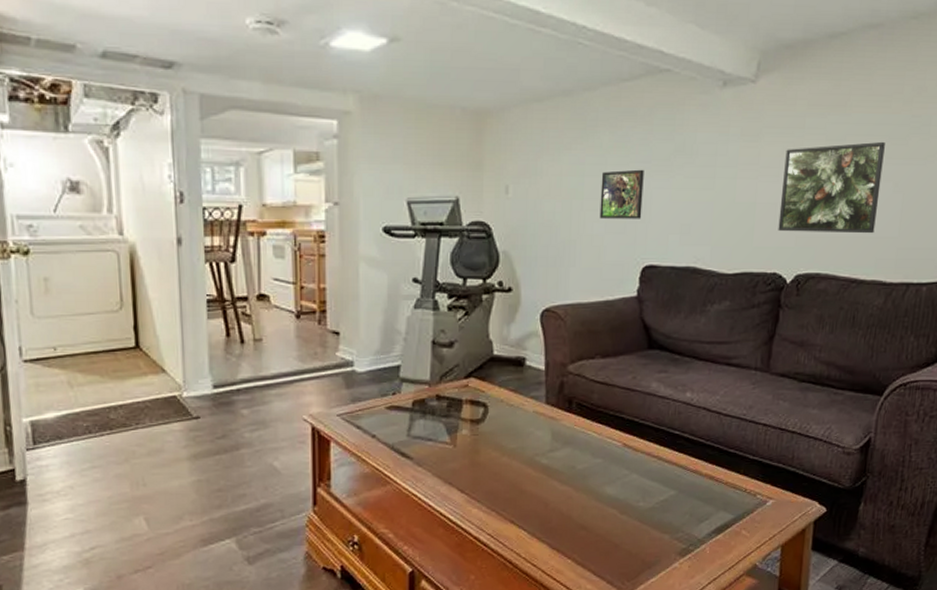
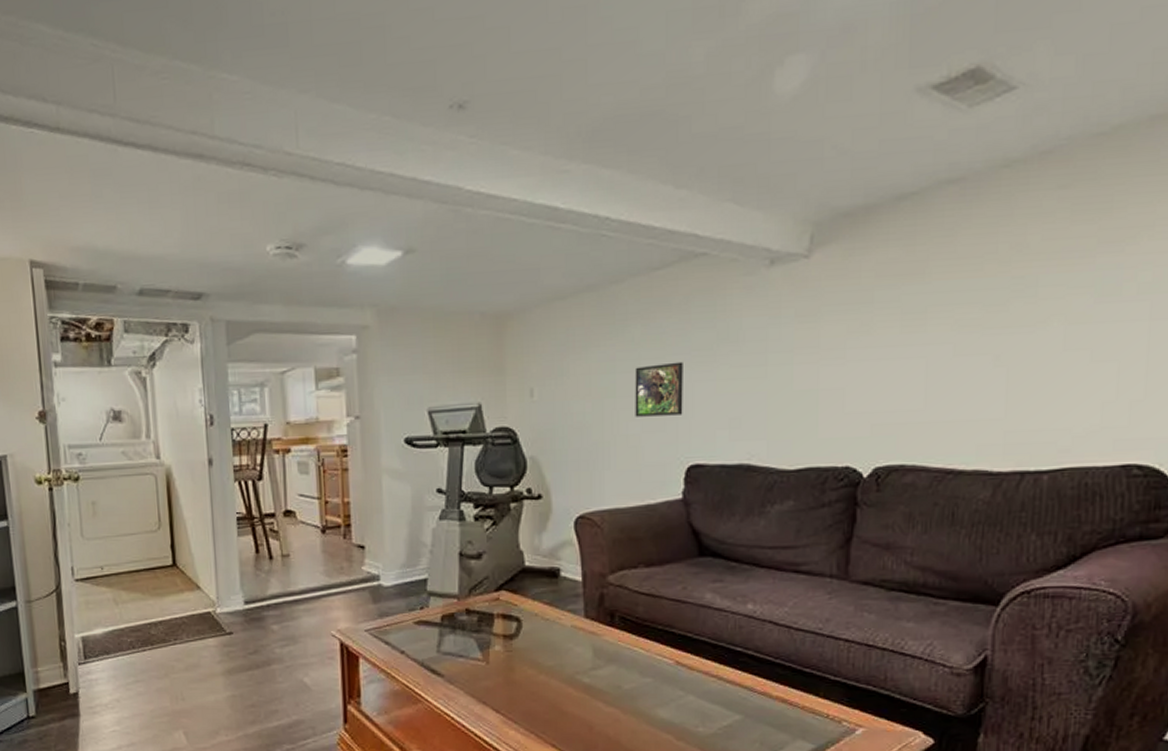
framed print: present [778,141,885,234] -> none [848,309,978,420]

